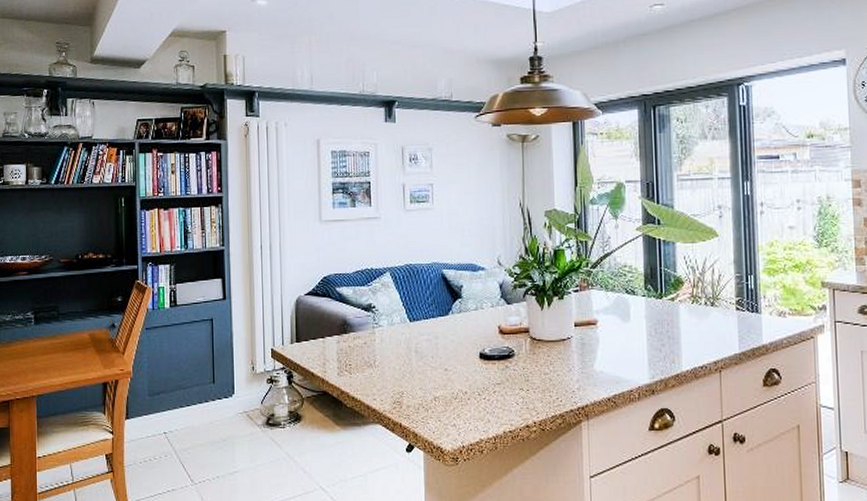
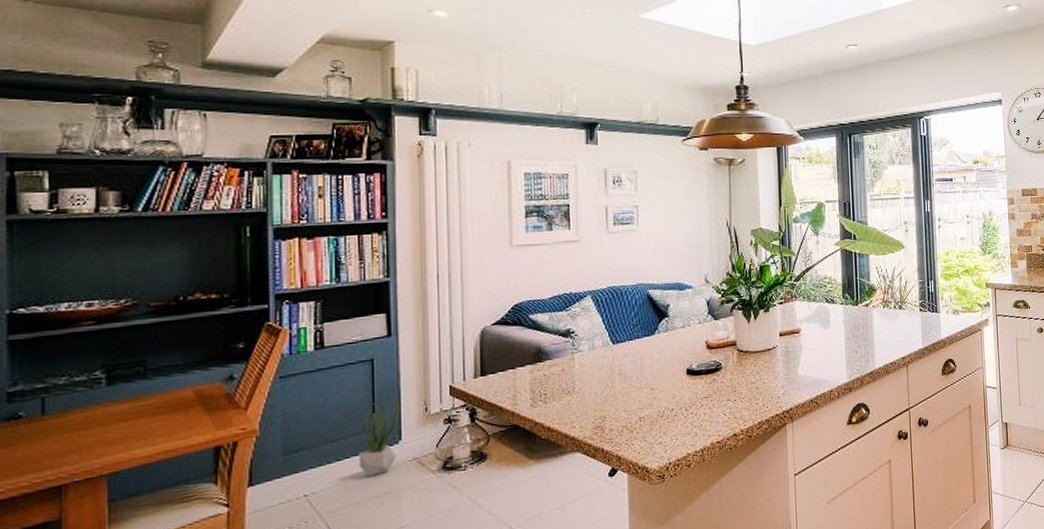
potted plant: none [203,354,233,423] -> present [359,396,400,477]

